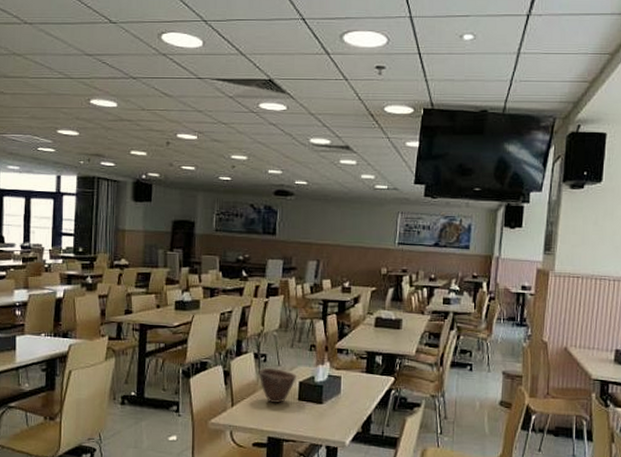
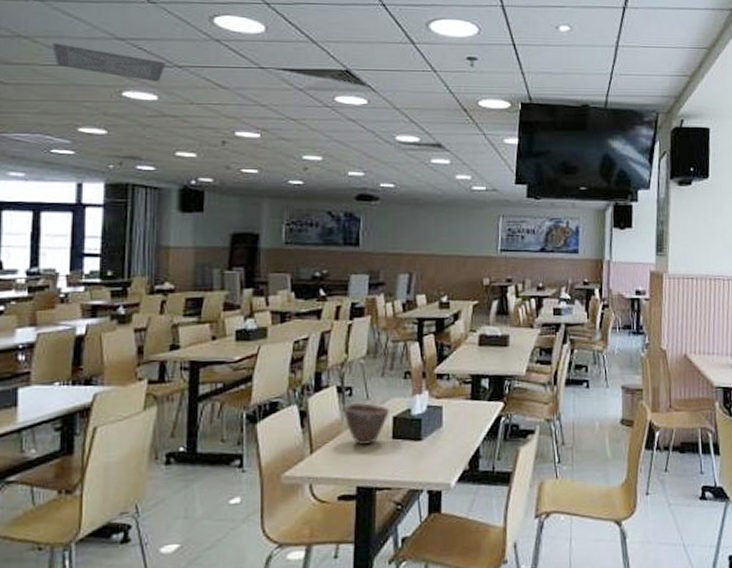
ceiling vent: none [38,59,123,92] -> present [52,43,165,83]

